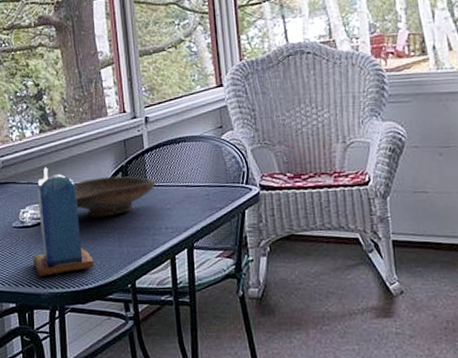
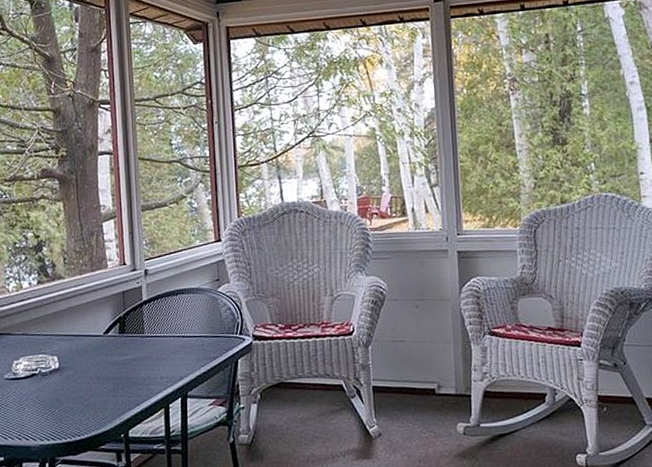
candle: present [33,167,95,277] -> none [24,318,88,430]
decorative bowl: present [73,176,156,217] -> none [70,327,153,368]

